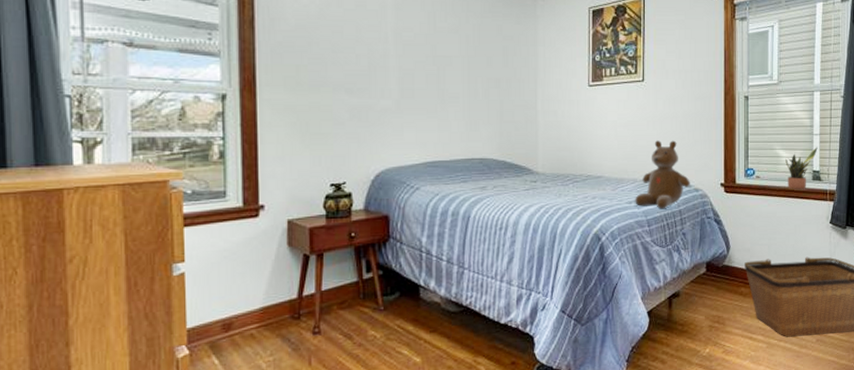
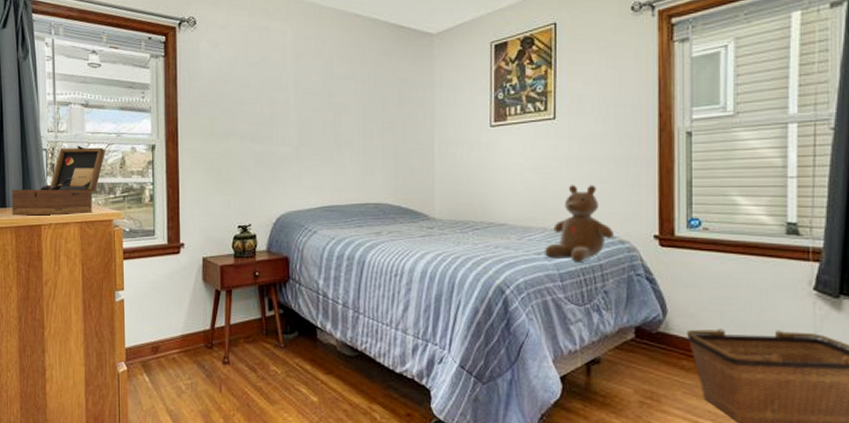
wooden box: none [15,92,158,178] -> present [11,145,105,216]
potted plant: present [785,147,818,190] -> none [745,193,794,246]

